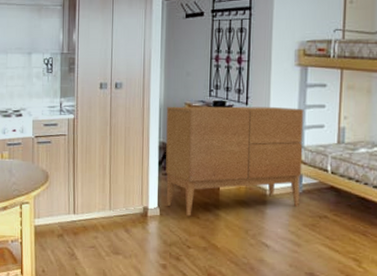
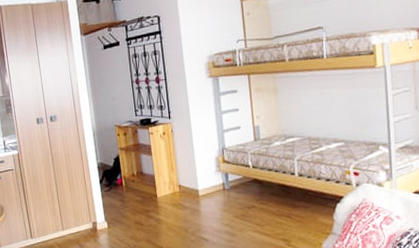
sideboard: present [166,106,304,217] -> none [99,115,229,225]

